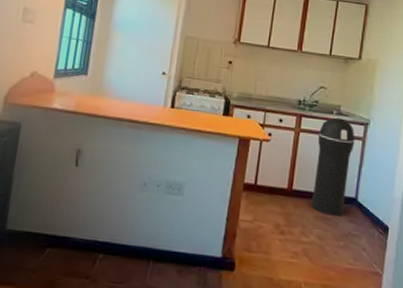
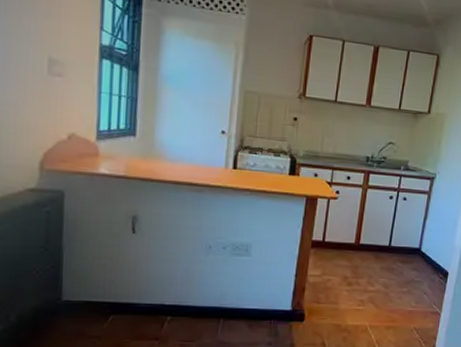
trash can: present [311,117,355,216] -> none [377,173,421,266]

